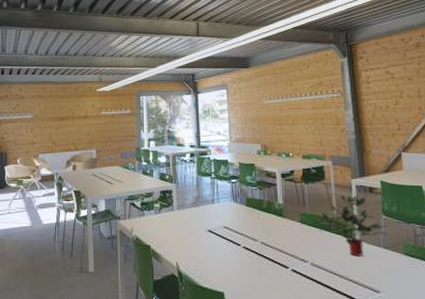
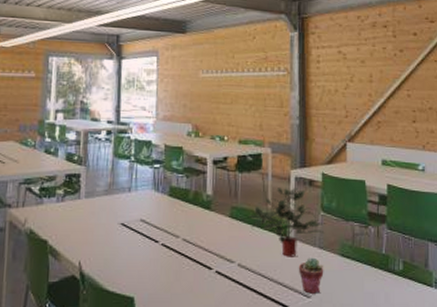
potted succulent: none [367,256,391,289] -> present [299,257,324,294]

